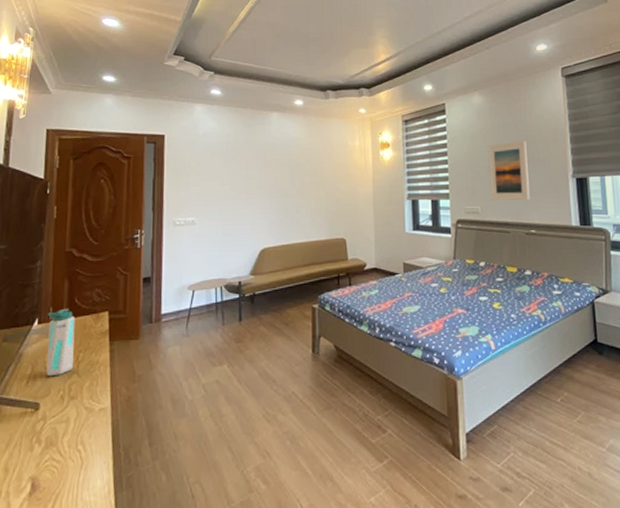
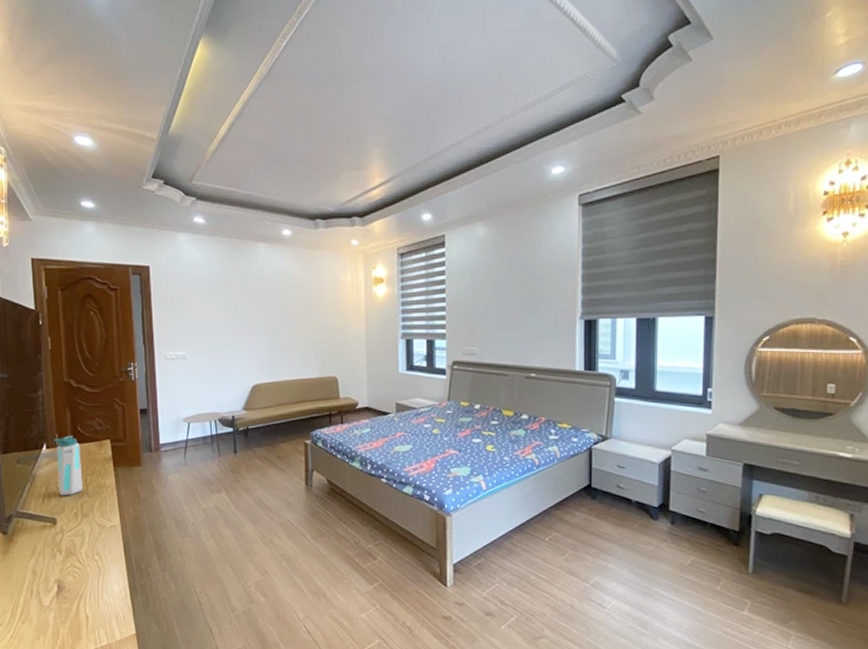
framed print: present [488,141,530,201] -> none [490,278,532,343]

